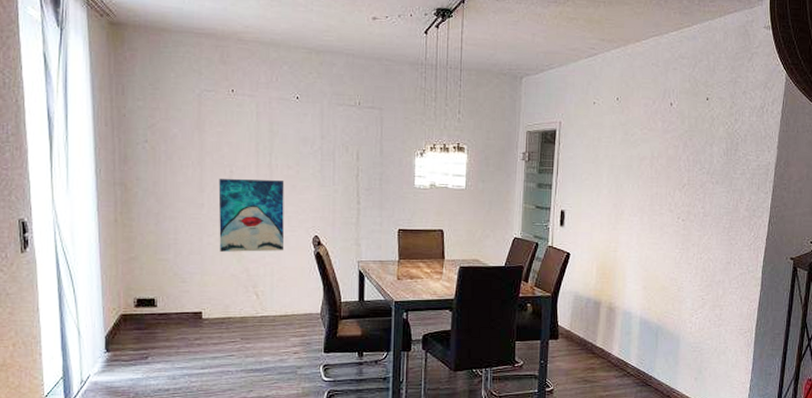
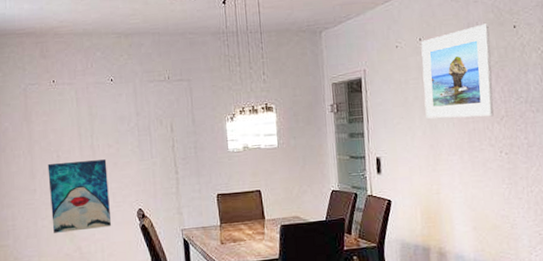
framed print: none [613,92,685,183] -> present [420,23,494,120]

